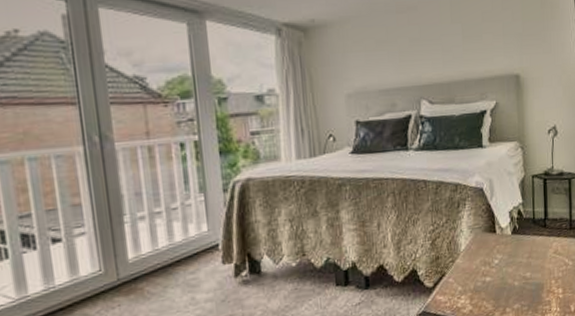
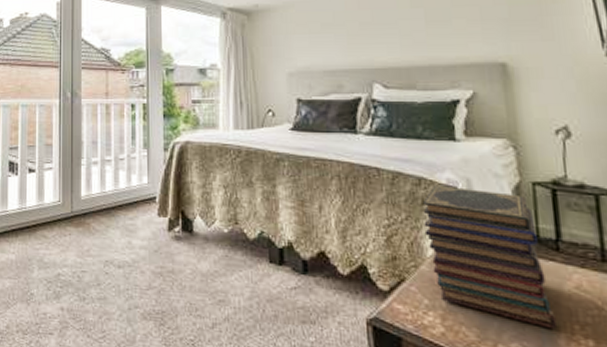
book stack: none [458,187,541,288] -> present [422,185,556,330]

